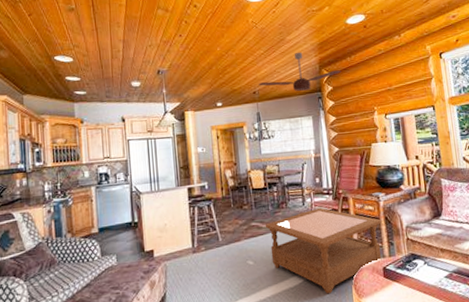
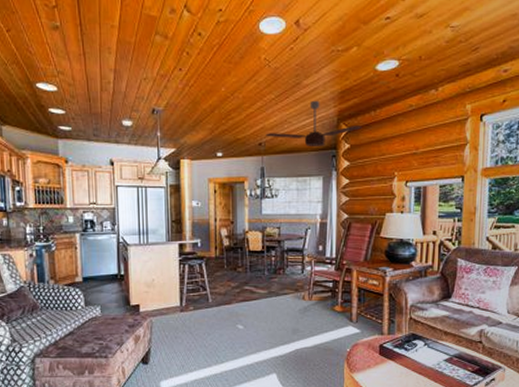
coffee table: present [265,207,382,294] -> none [259,277,385,366]

